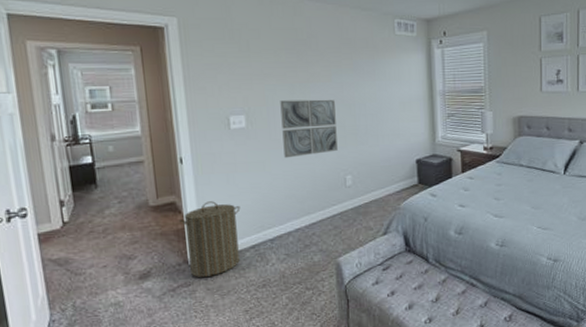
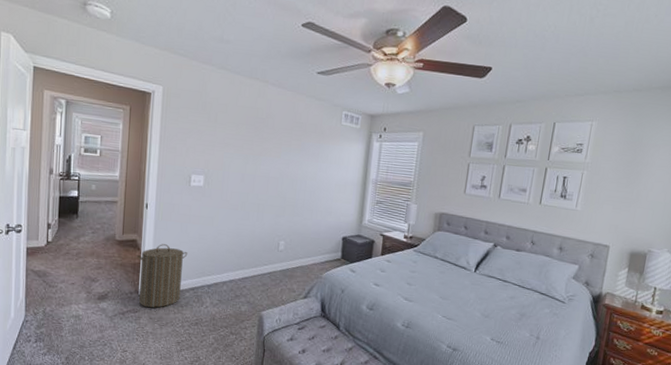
wall art: present [280,99,338,159] -> none [231,168,280,219]

